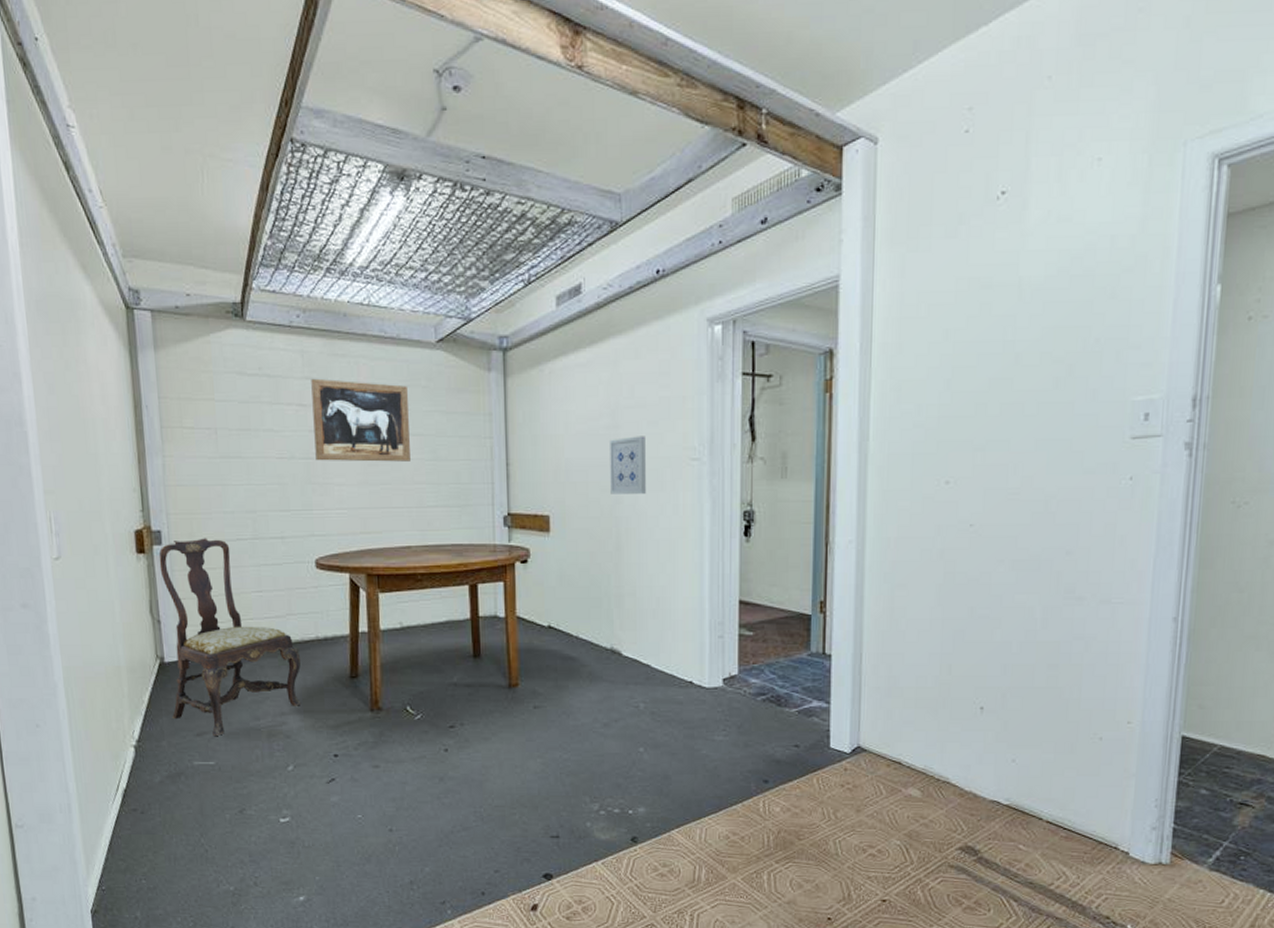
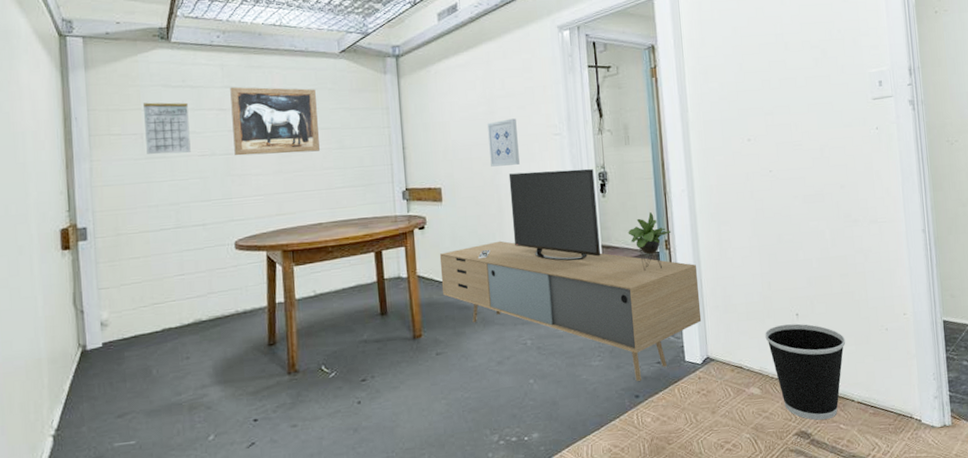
dining chair: present [159,538,301,736] -> none [84,230,222,415]
calendar: none [216,392,268,454] -> present [142,102,191,155]
media console: none [543,504,858,764] -> present [439,169,702,381]
wastebasket: none [936,719,1043,836] -> present [765,323,846,420]

